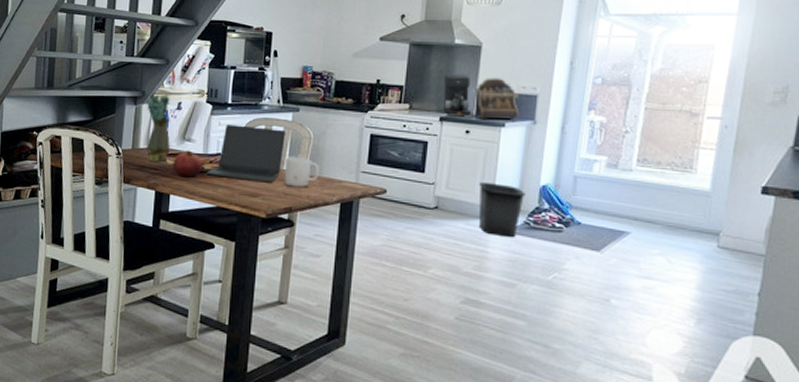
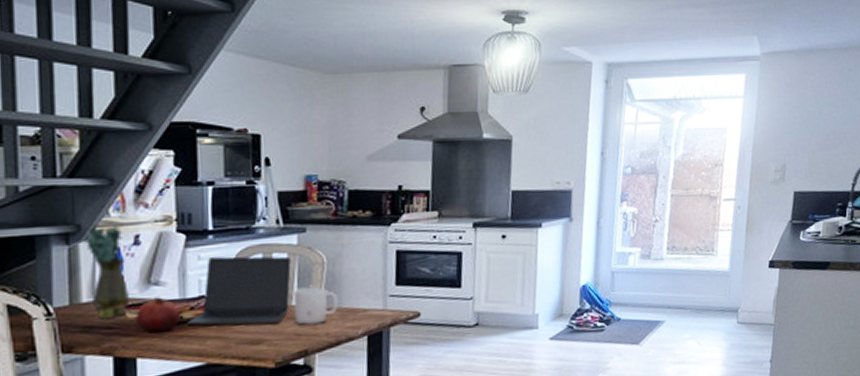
coffee maker: present [442,74,472,117] -> none [474,172,507,221]
spice rack: present [475,78,518,120] -> none [509,174,555,222]
waste bin: present [478,183,526,238] -> none [520,289,567,345]

